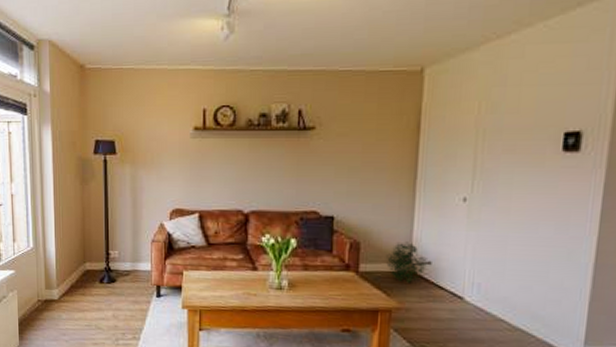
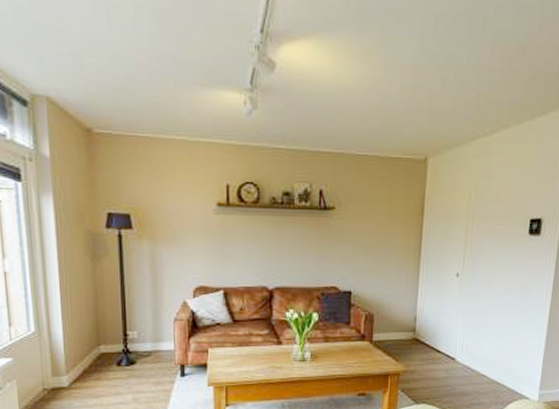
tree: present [385,242,432,283] -> none [394,313,432,349]

